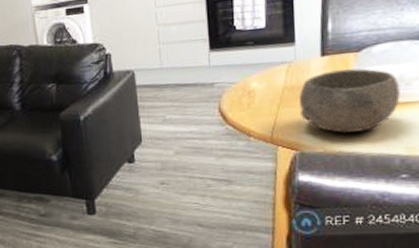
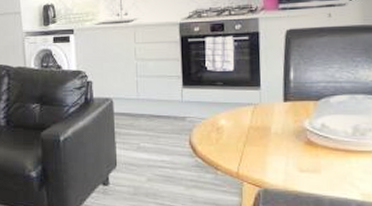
bowl: present [300,68,400,133] -> none [264,116,356,175]

